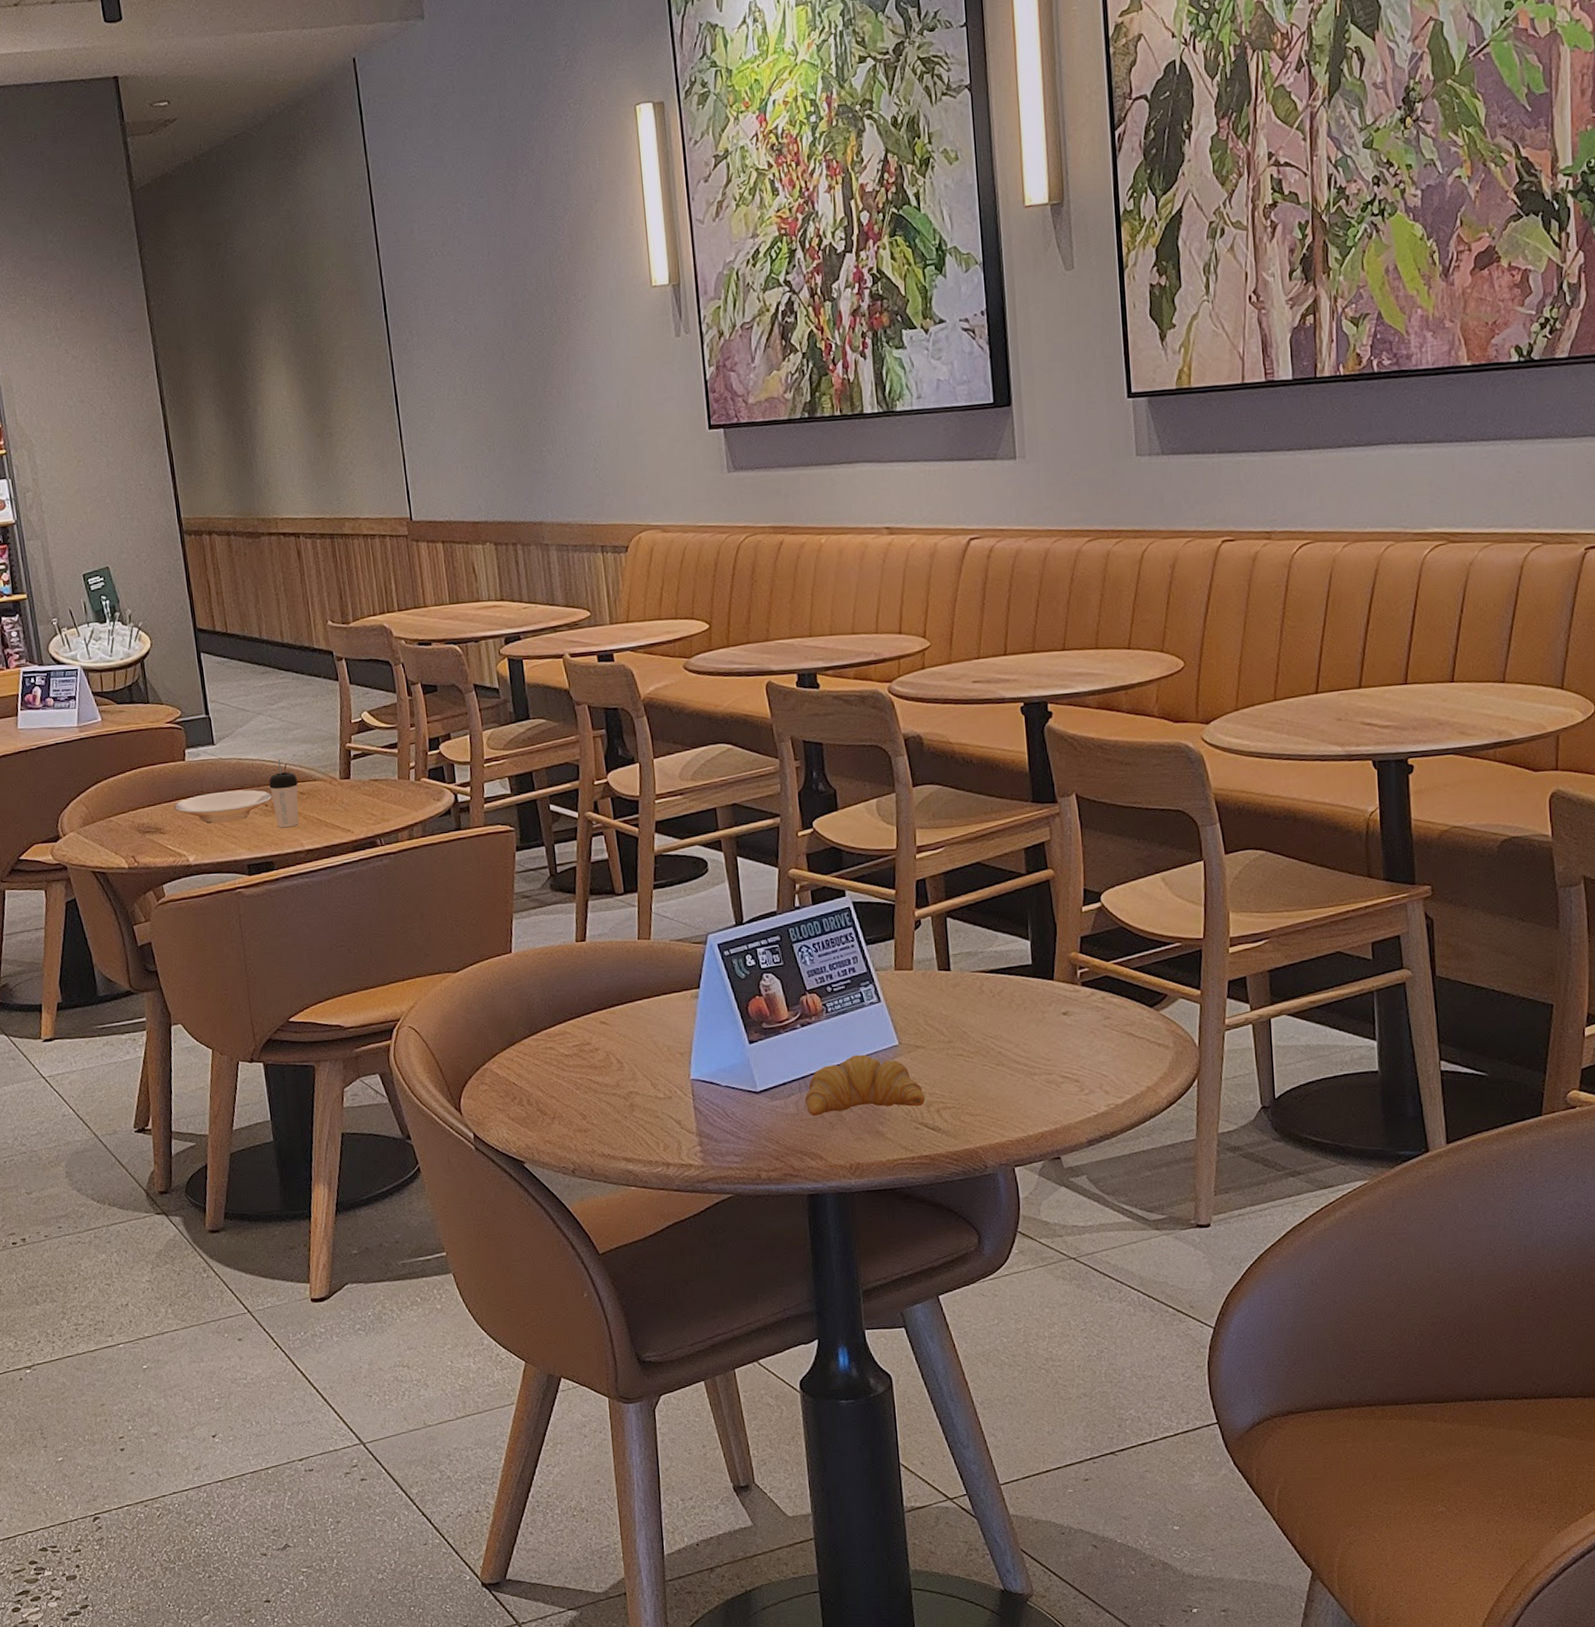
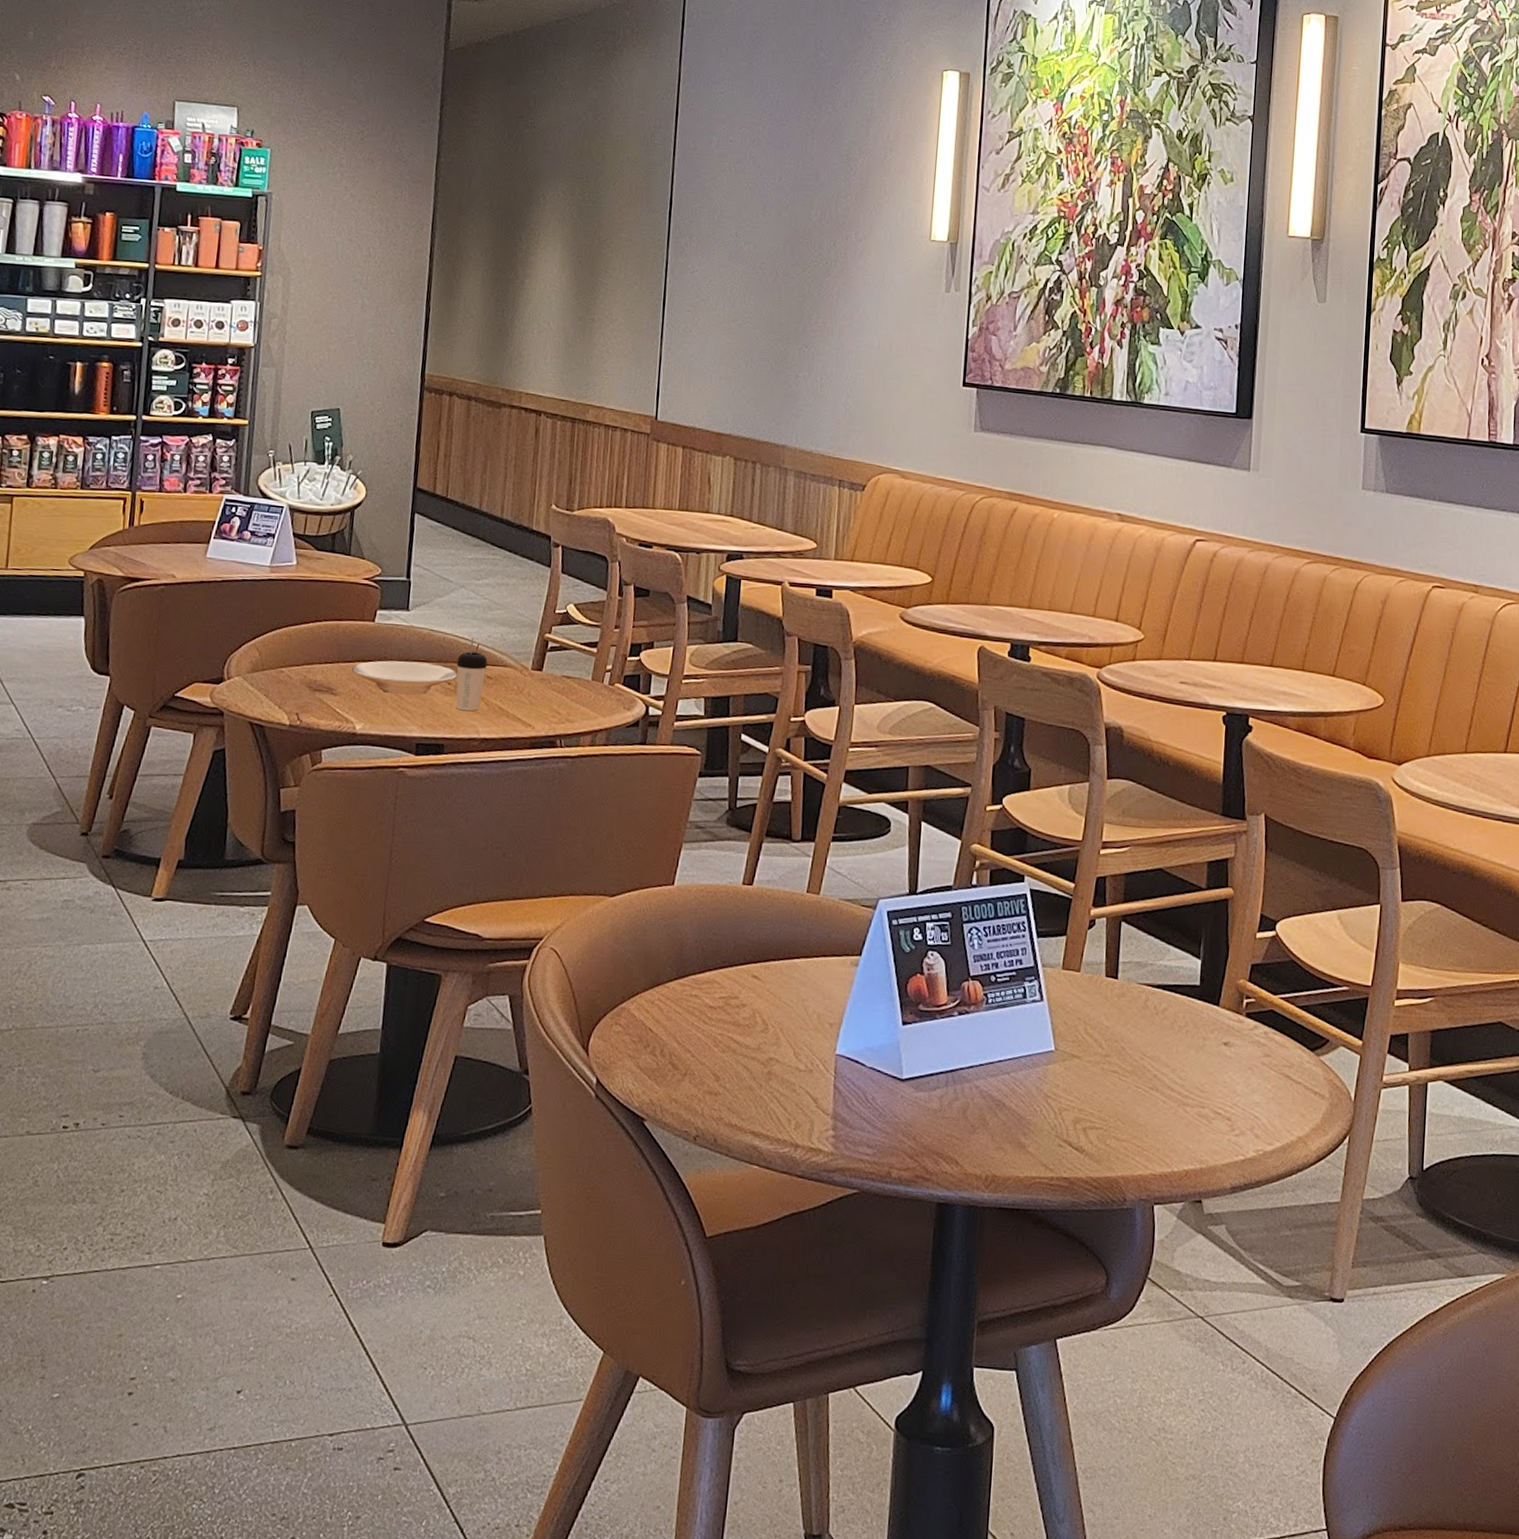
croissant: present [804,1054,926,1117] -> none [949,1054,1074,1121]

